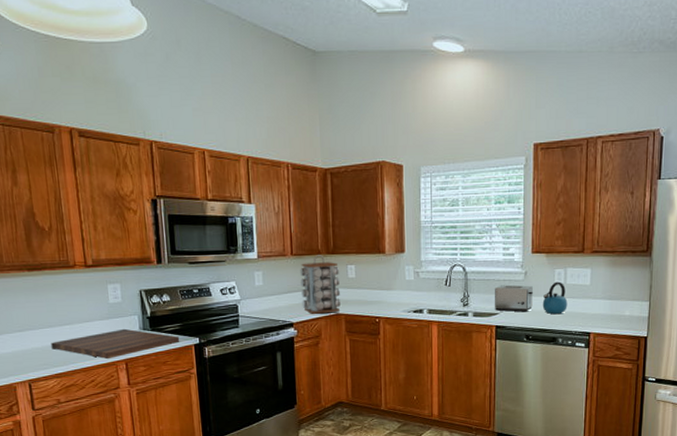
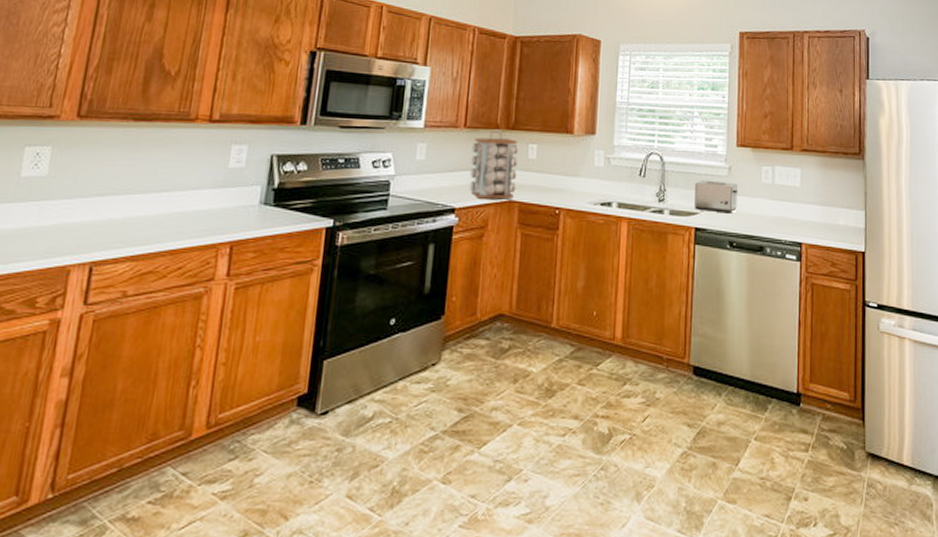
cutting board: present [51,328,180,360] -> none [136,201,309,241]
kettle: present [542,281,568,315] -> none [748,180,776,219]

